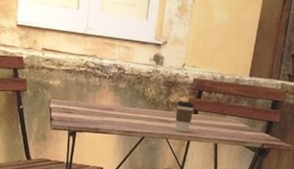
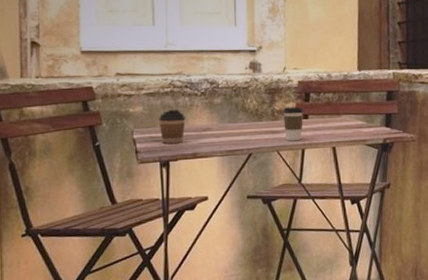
coffee cup: none [71,87,94,117] -> present [158,110,186,144]

